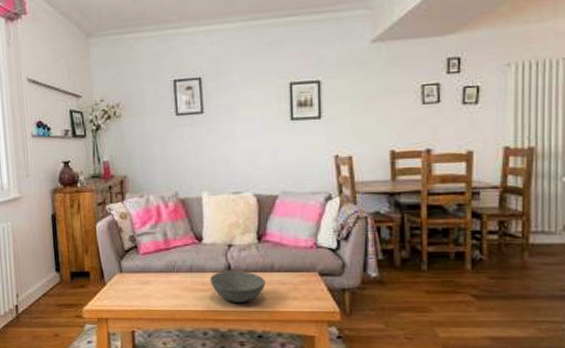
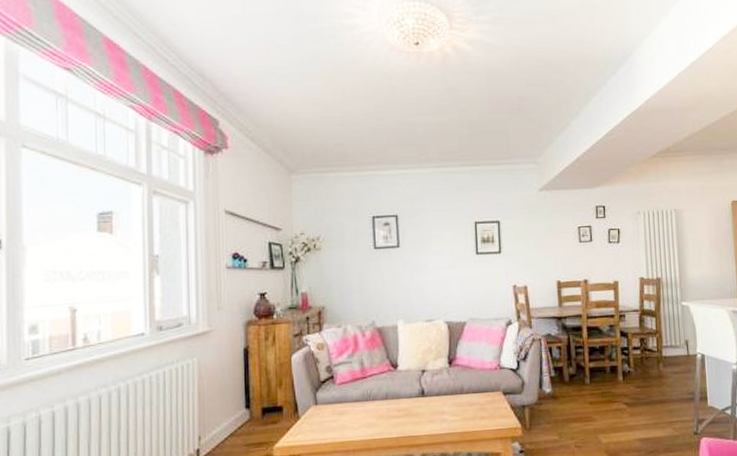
bowl: present [210,270,266,302] -> none [405,394,456,427]

